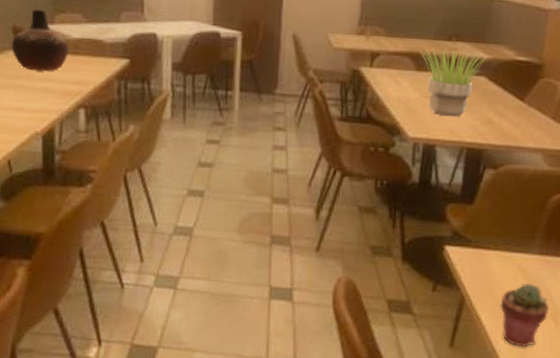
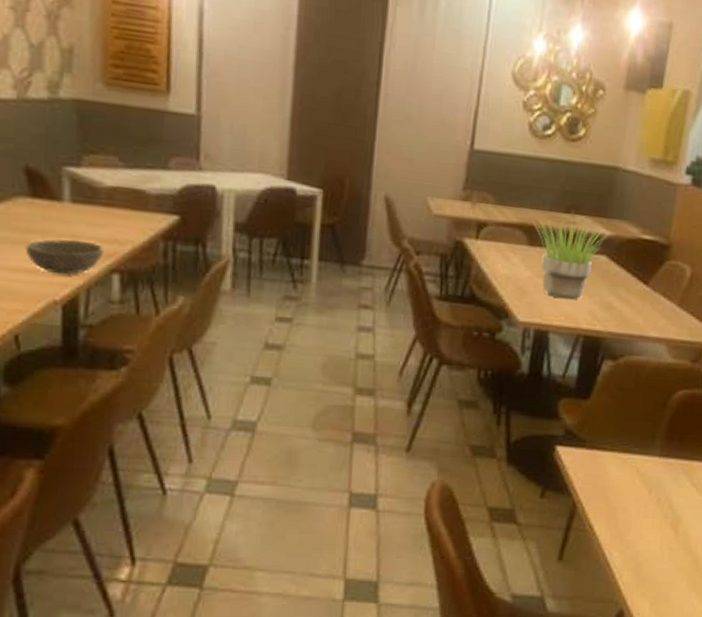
vase: present [11,8,69,72] -> none [22,146,100,226]
bowl: none [14,82,73,111] -> present [25,239,105,275]
potted succulent: present [500,283,550,347] -> none [615,488,669,560]

